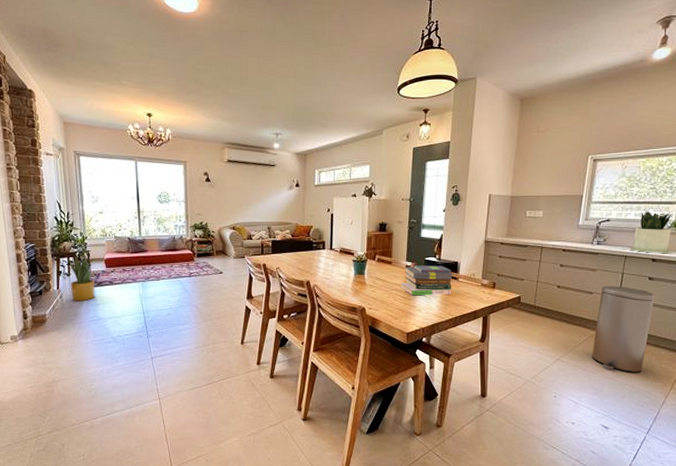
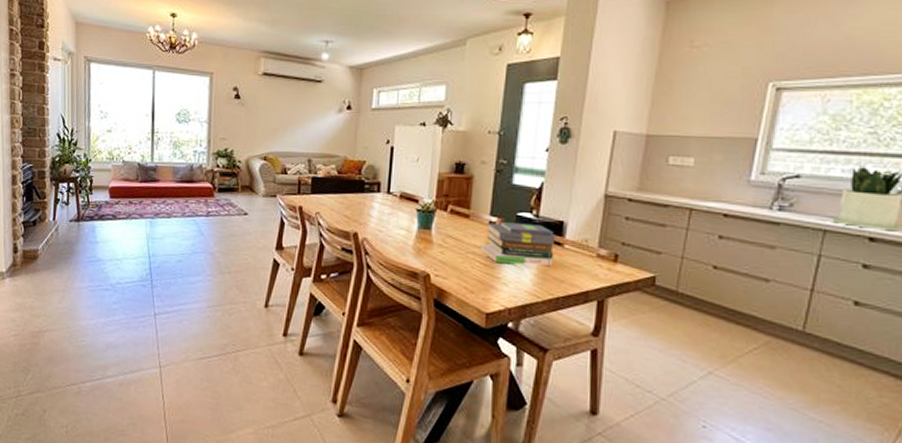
planter: present [67,255,95,302] -> none [67,181,98,237]
pedal bin: present [592,285,655,374] -> none [765,271,873,408]

